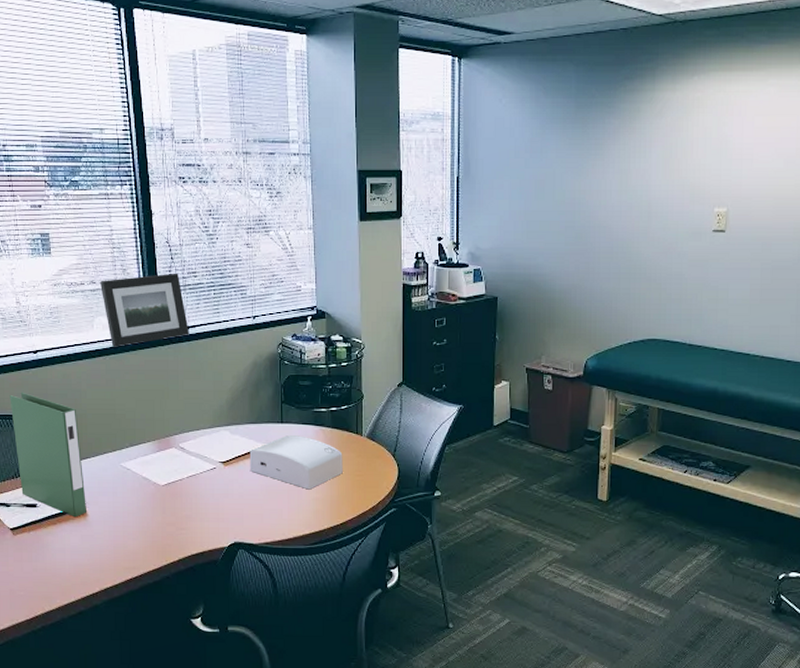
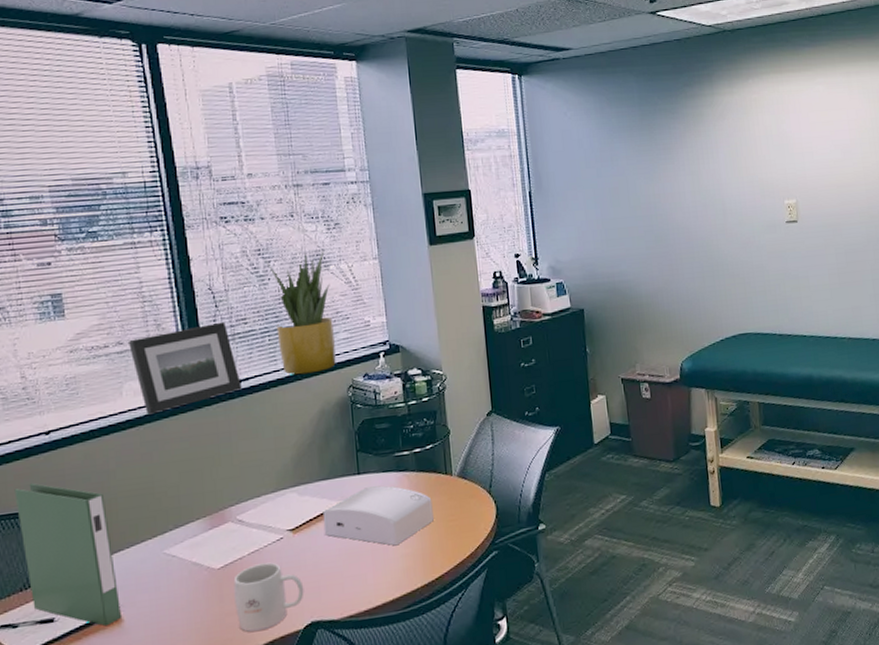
mug: none [174,487,230,543] -> present [233,562,304,633]
planter: none [214,217,270,328] -> present [264,251,336,375]

